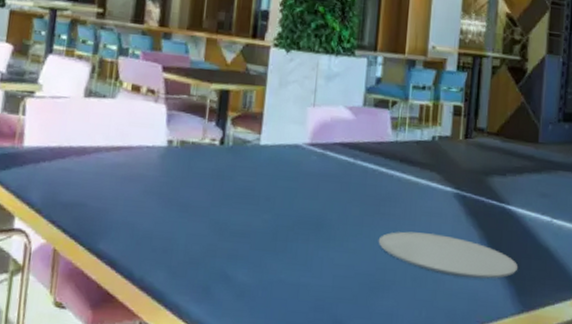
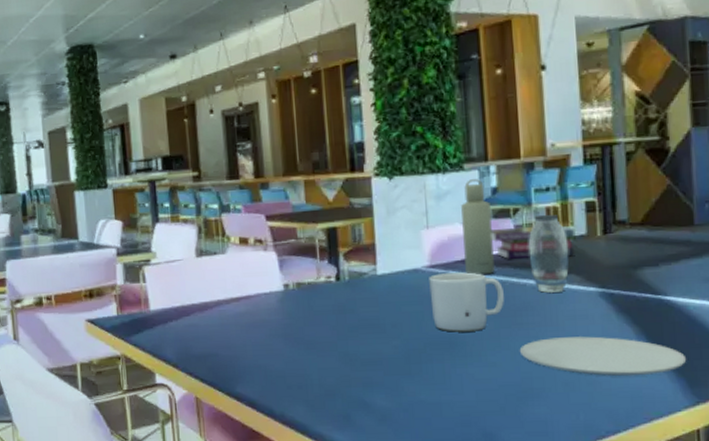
mug: none [305,152,374,216] -> present [429,272,505,332]
bottle: none [342,66,373,161] -> present [461,179,495,276]
books: none [369,118,442,155] -> present [490,226,576,259]
vase: none [399,111,435,188] -> present [528,214,570,293]

